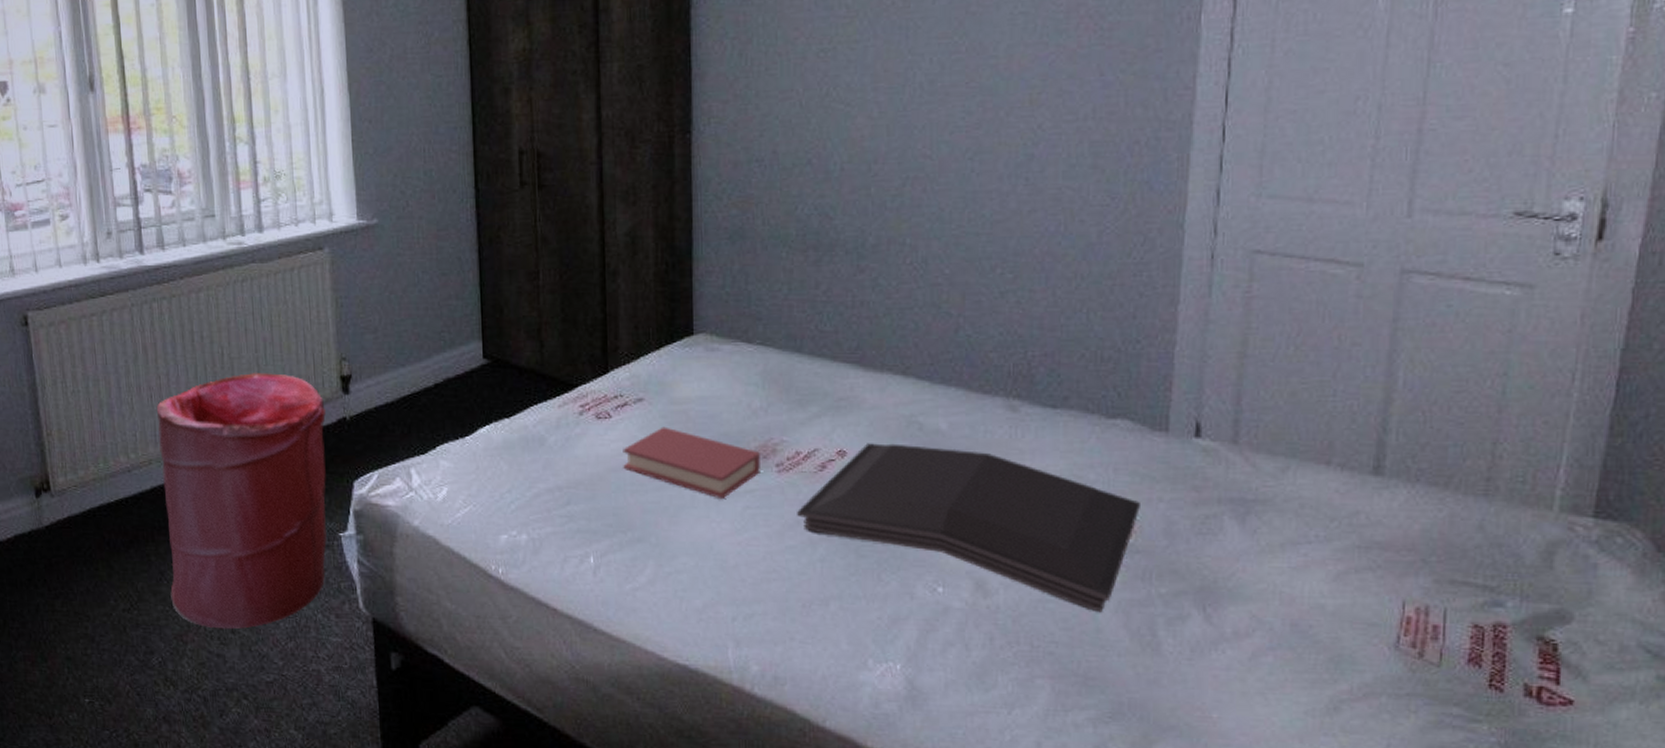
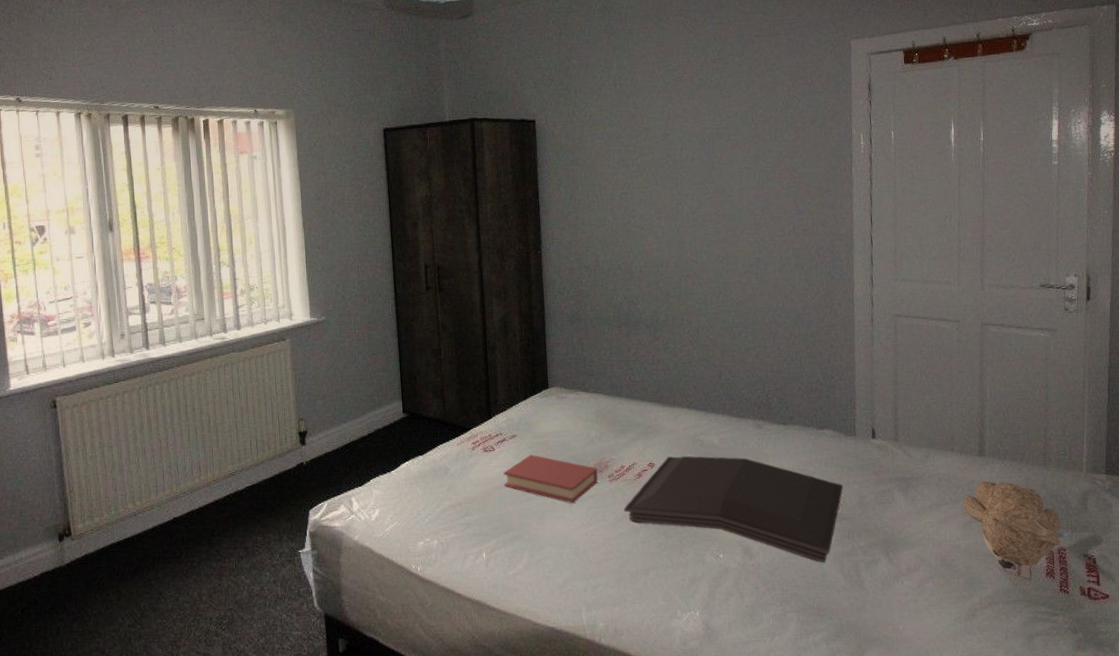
laundry hamper: present [156,373,327,629] -> none [157,433,289,633]
teddy bear: none [1337,513,1504,648] -> present [963,481,1061,569]

